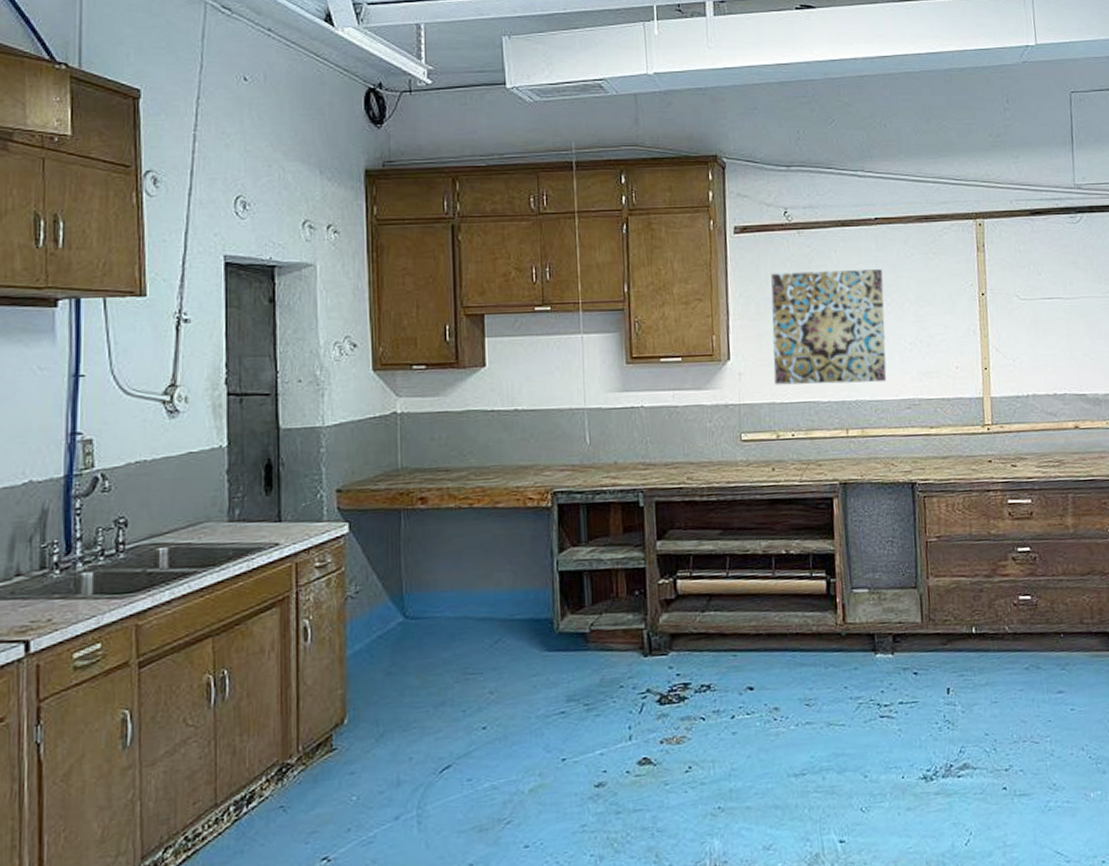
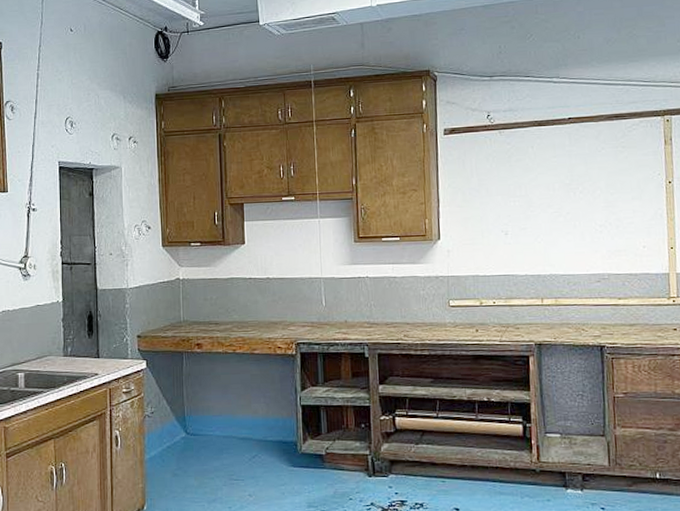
wall art: present [771,269,887,385] -> none [475,162,579,261]

